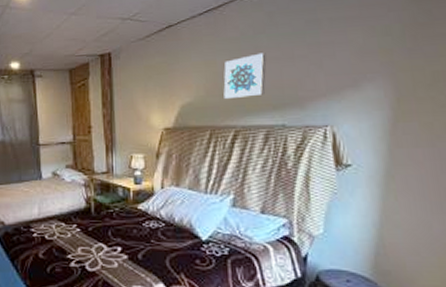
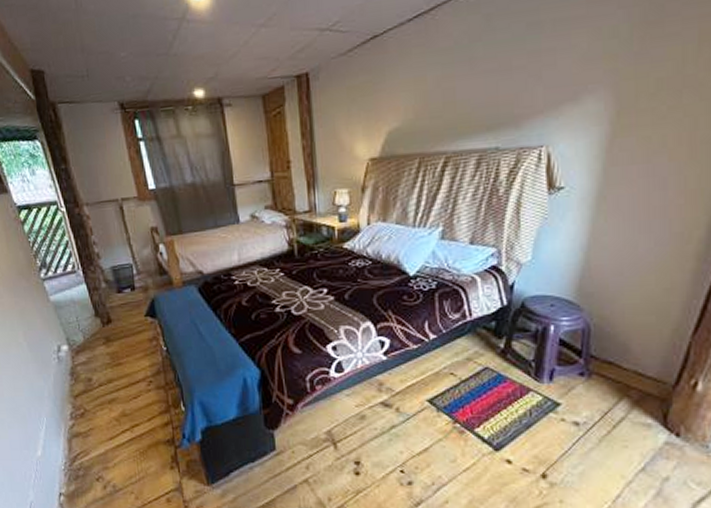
wall art: present [223,53,267,98] -> none [434,64,482,121]

